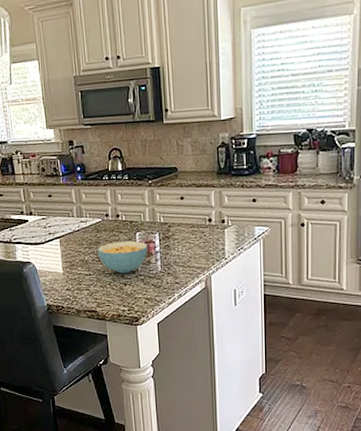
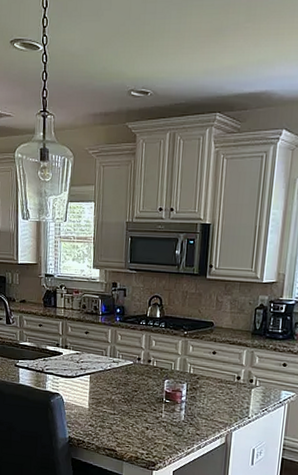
cereal bowl: present [97,241,148,274] -> none [124,386,175,418]

